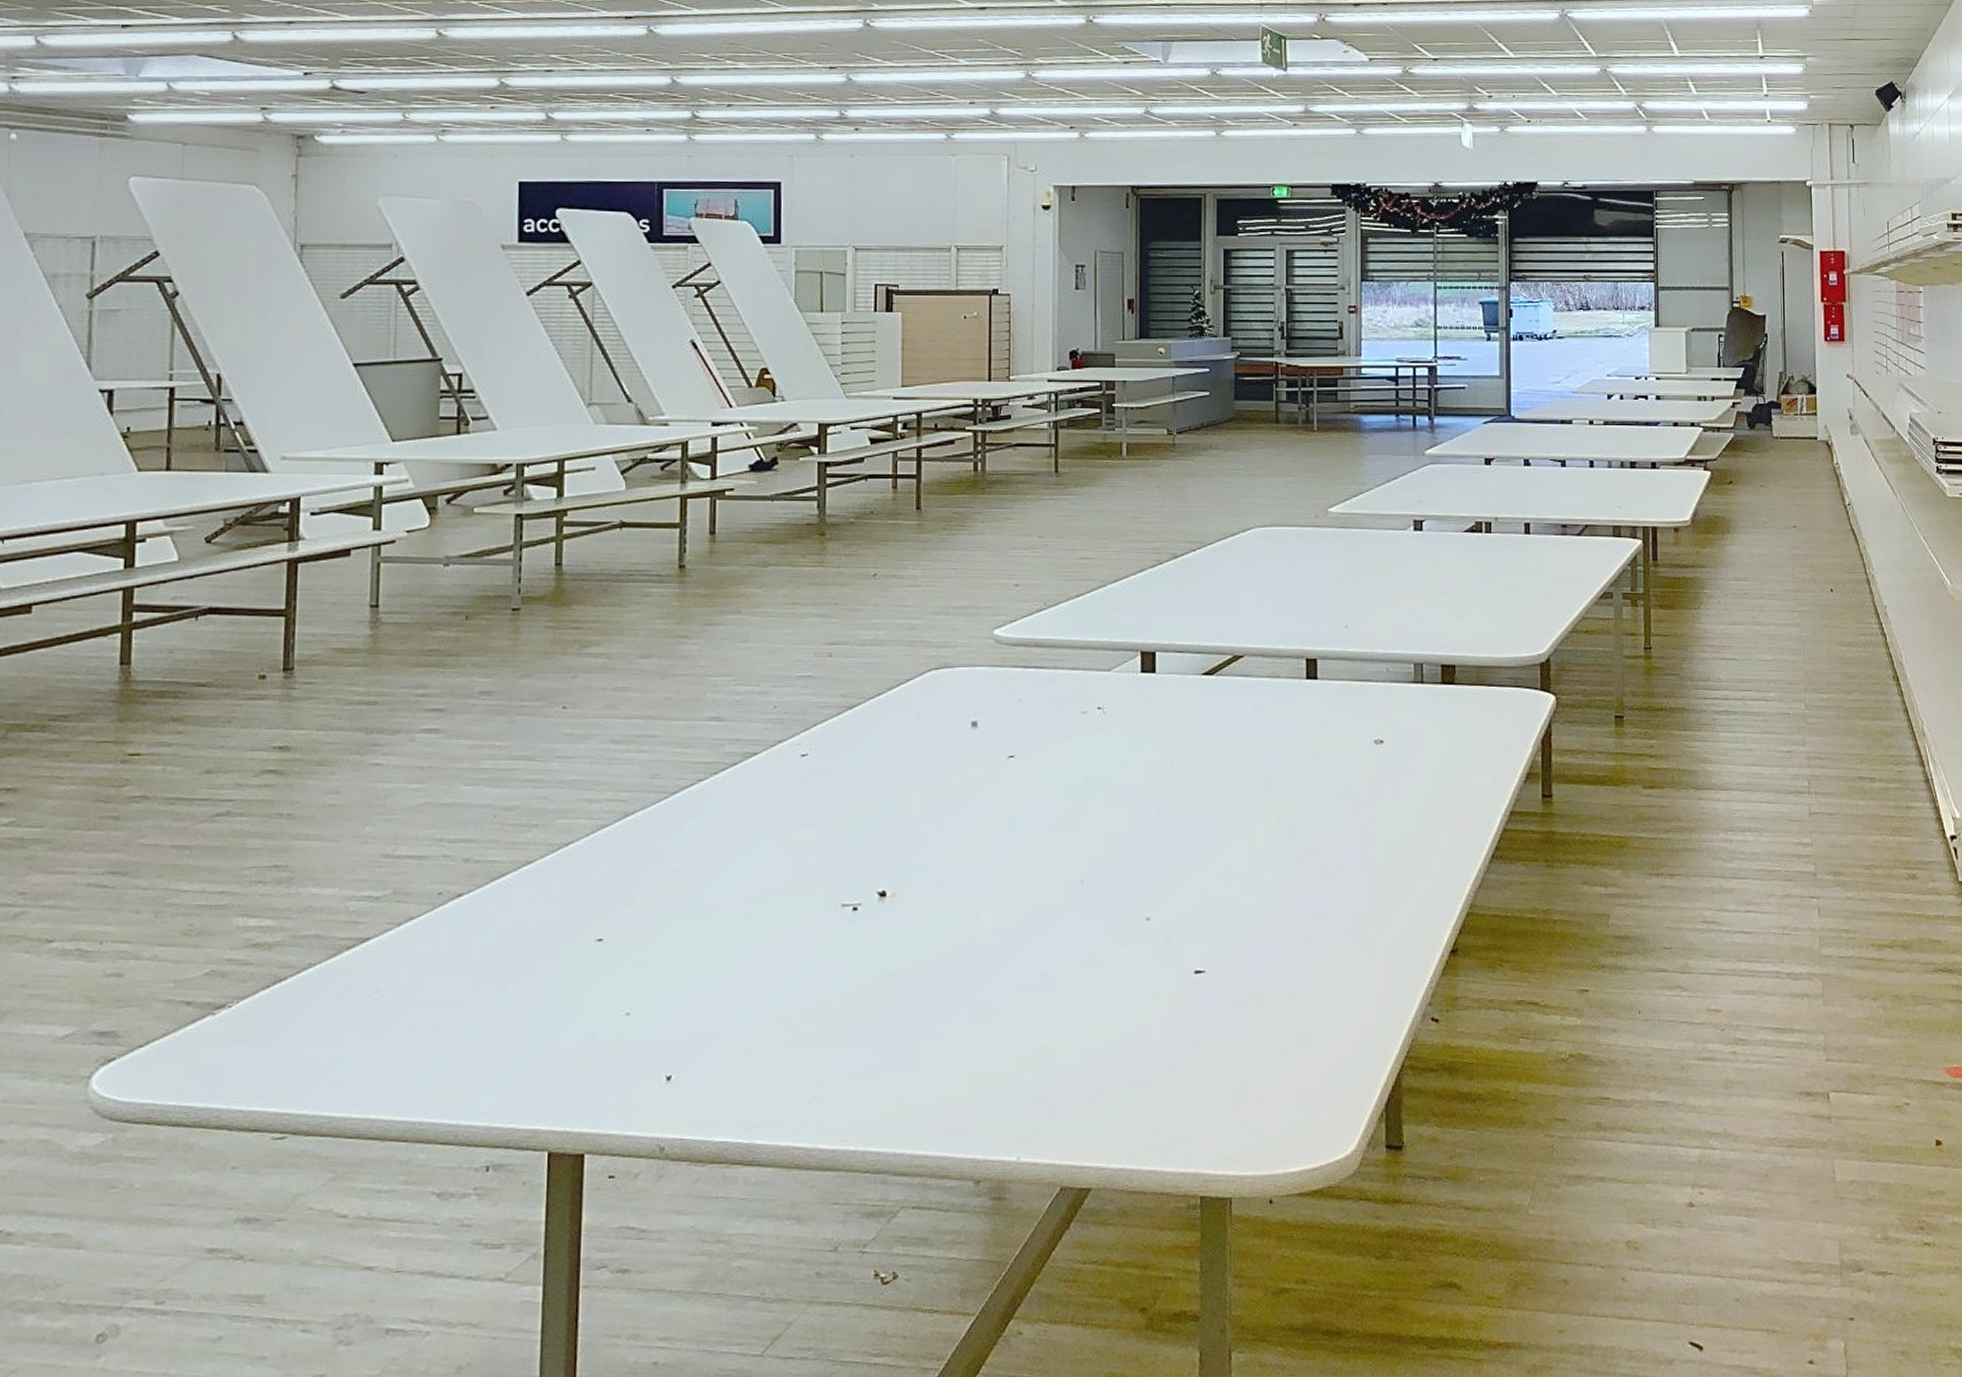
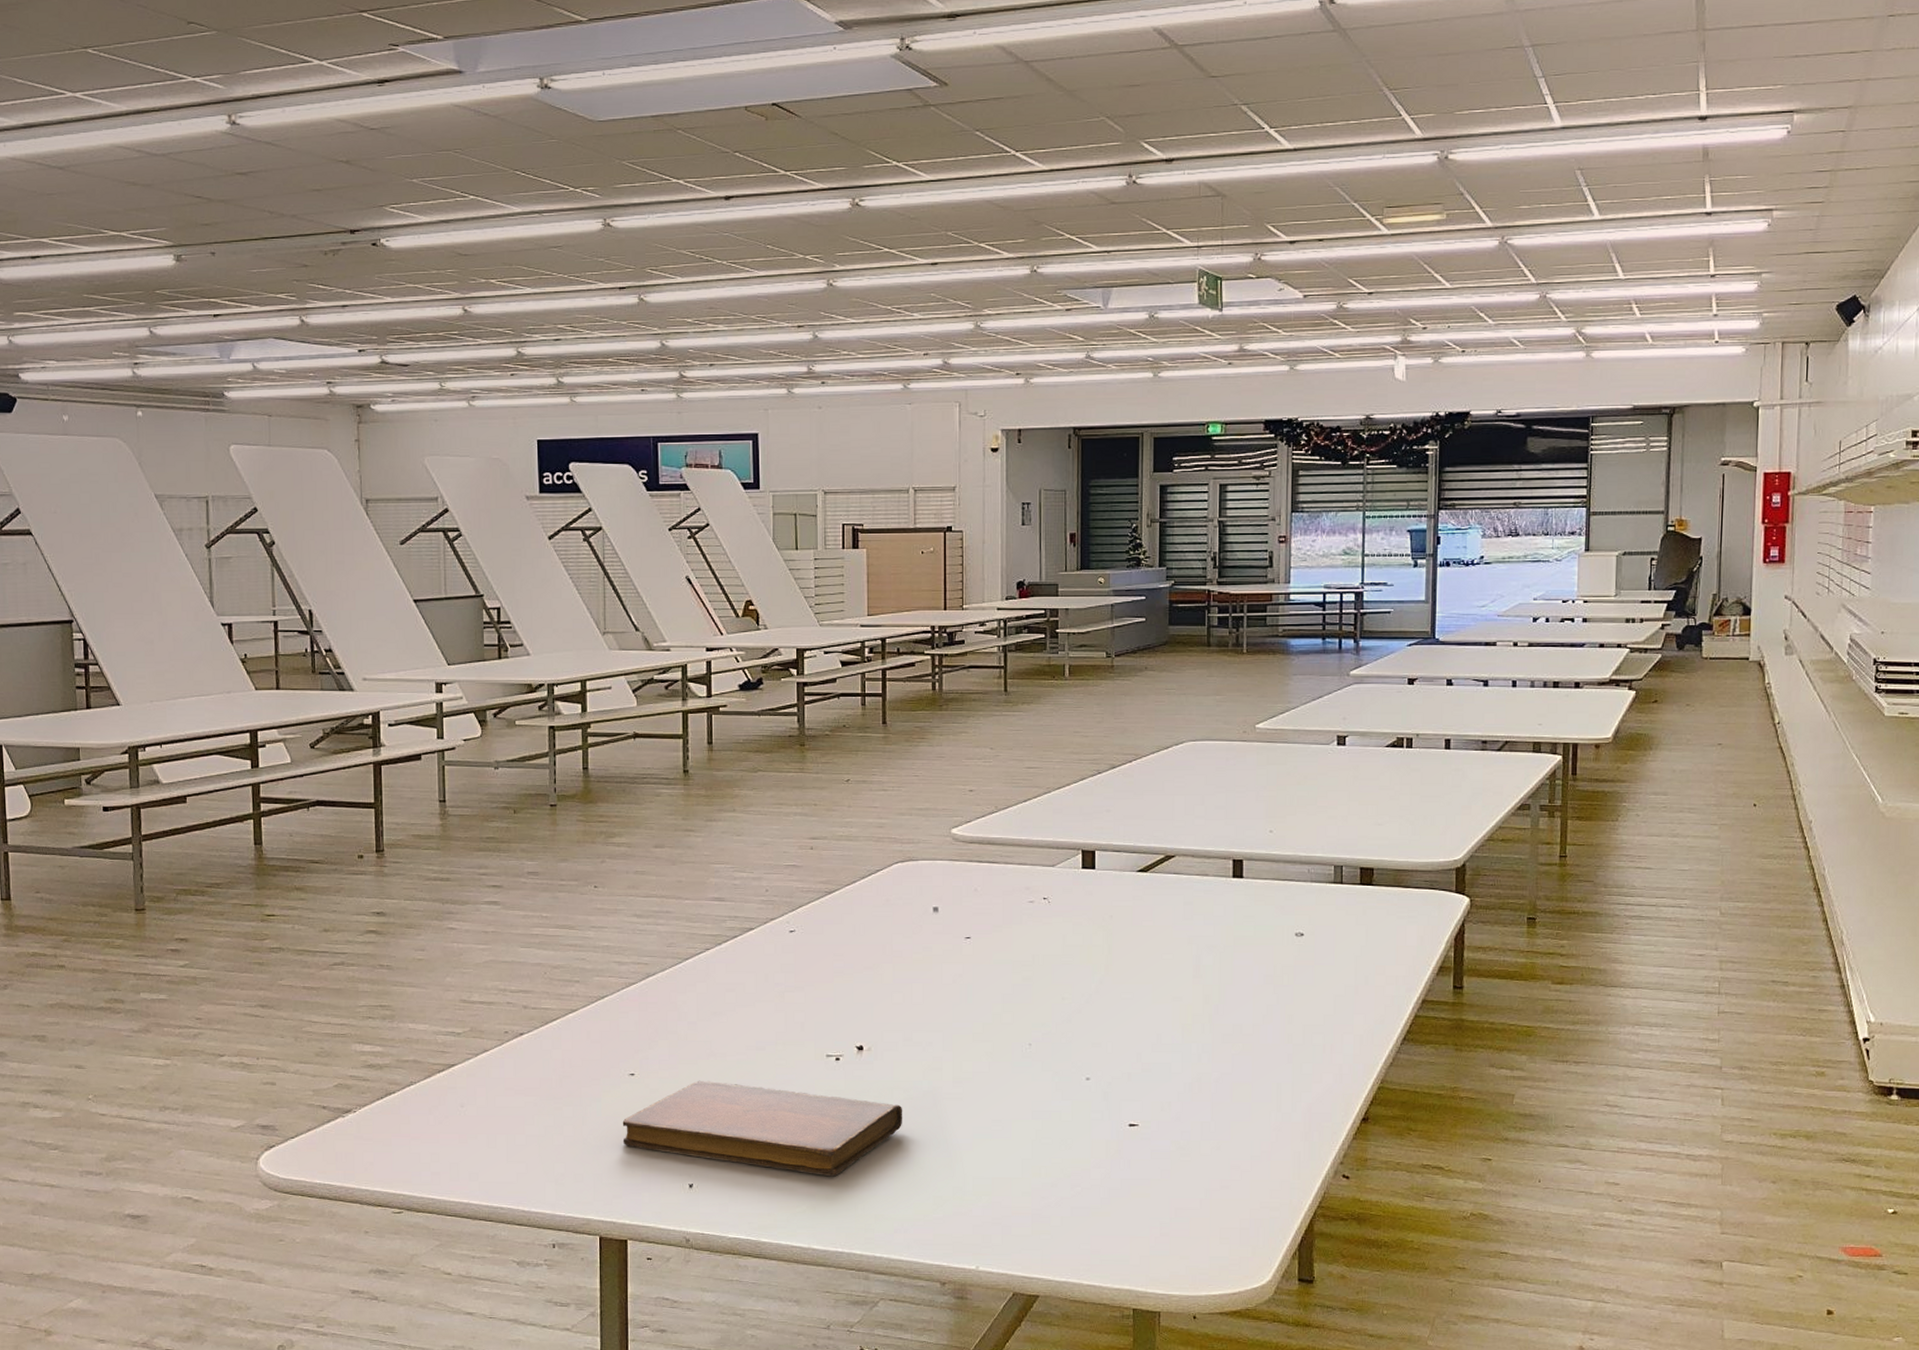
notebook: none [584,943,933,1056] -> present [622,1080,903,1177]

